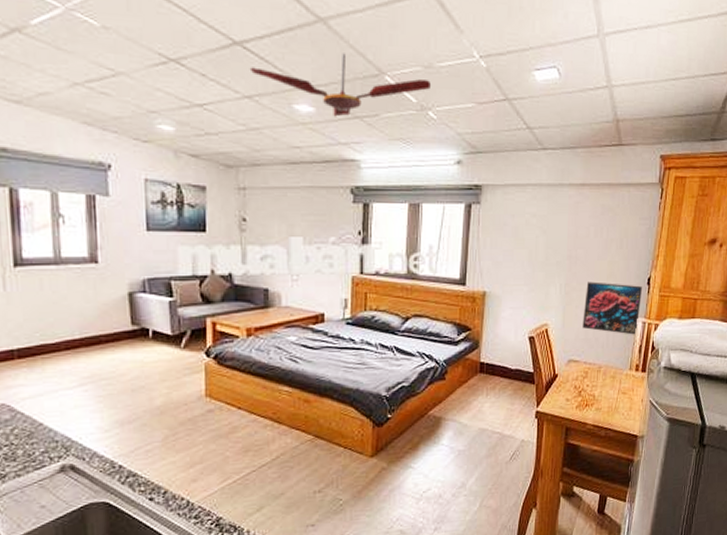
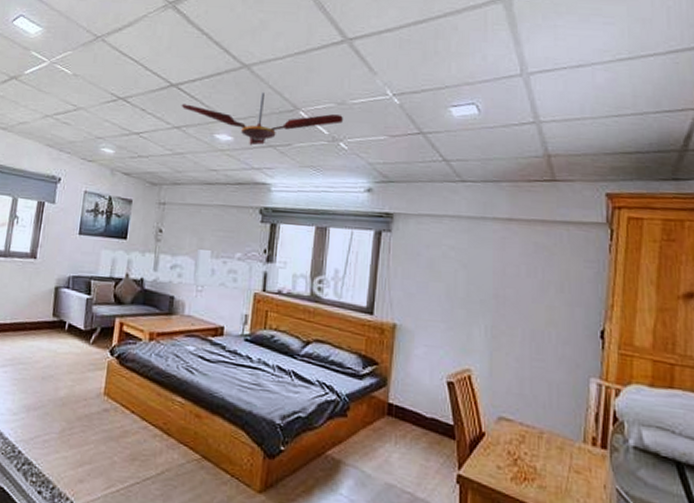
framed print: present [582,281,642,335] -> none [515,326,594,399]

